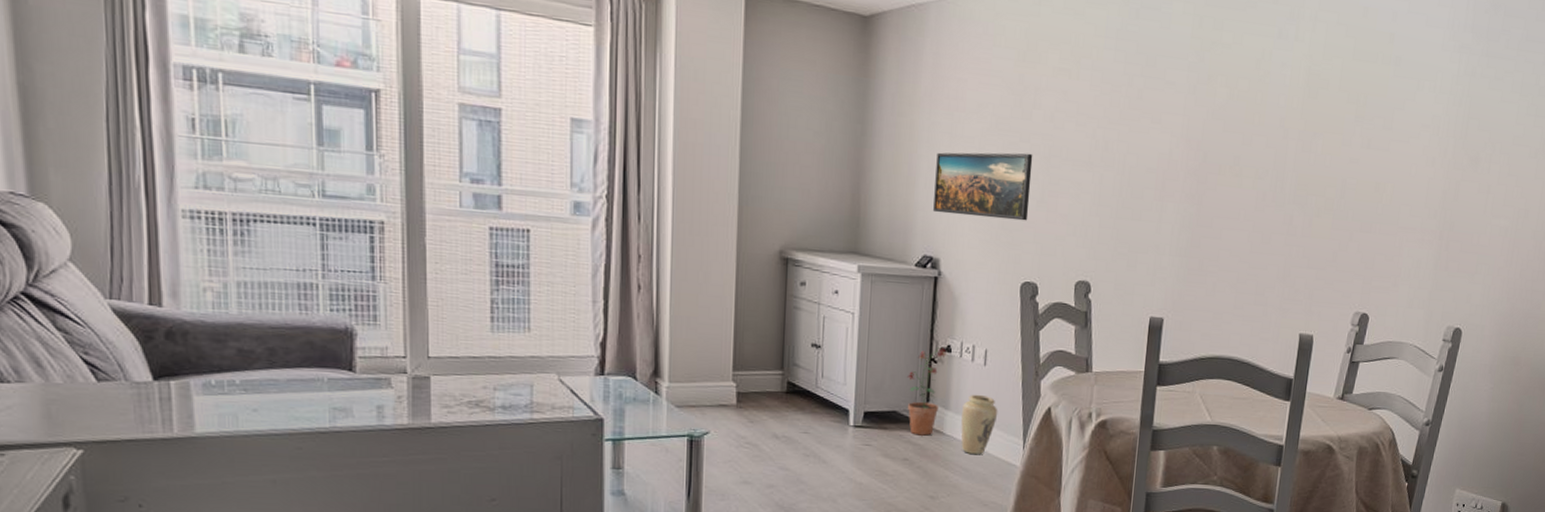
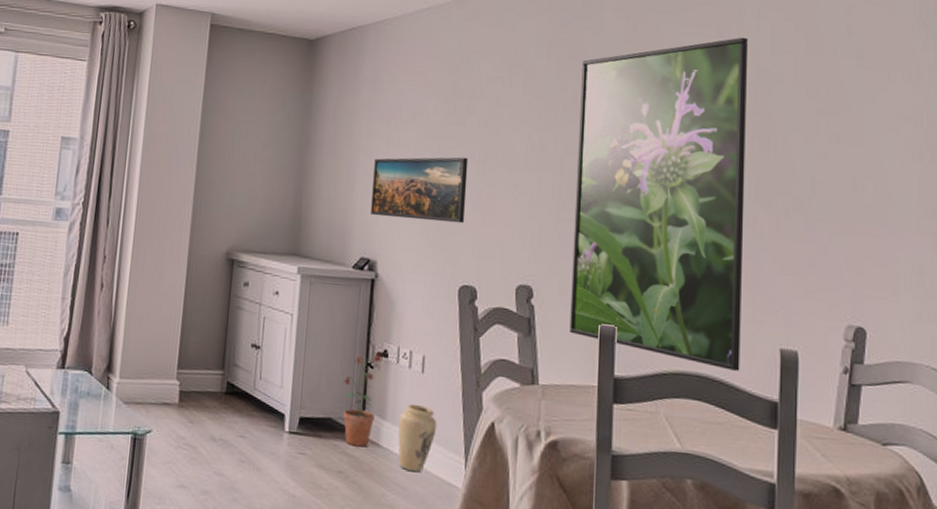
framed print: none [1122,39,1304,354] -> present [569,37,749,371]

